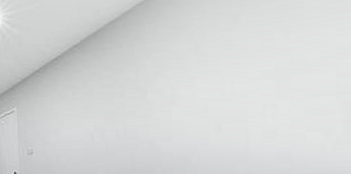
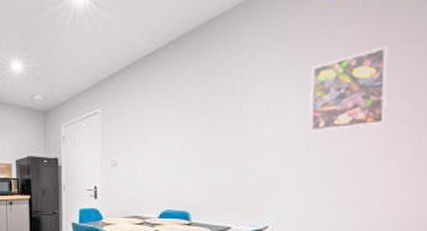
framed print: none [217,21,305,112] -> present [309,45,388,132]

